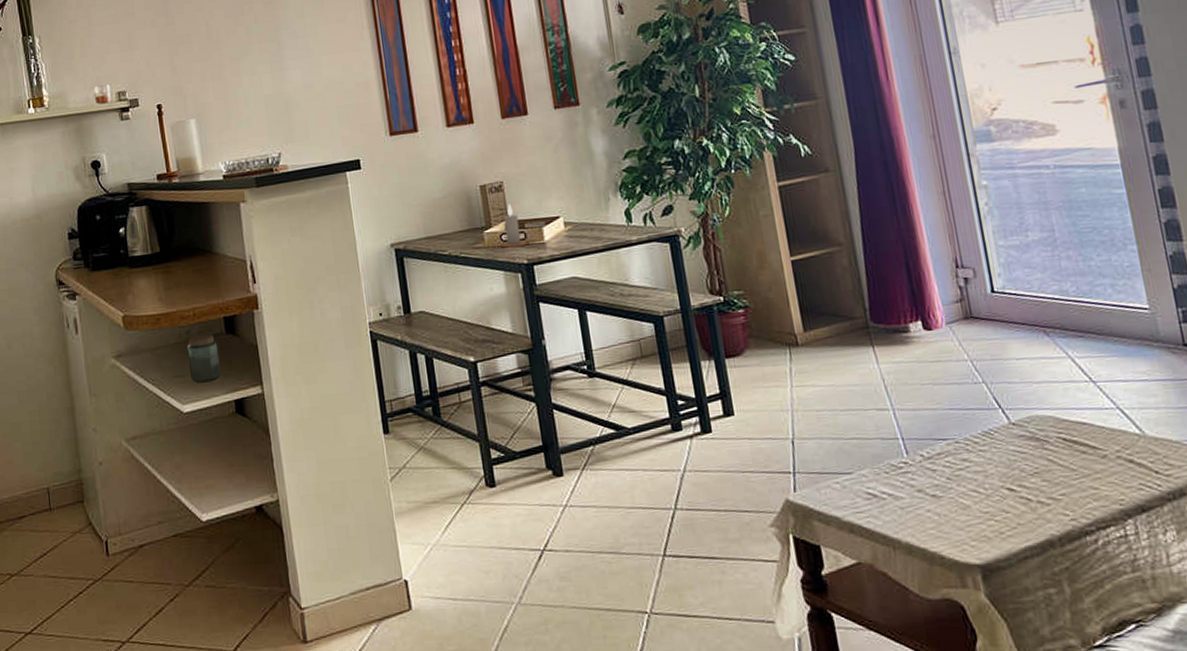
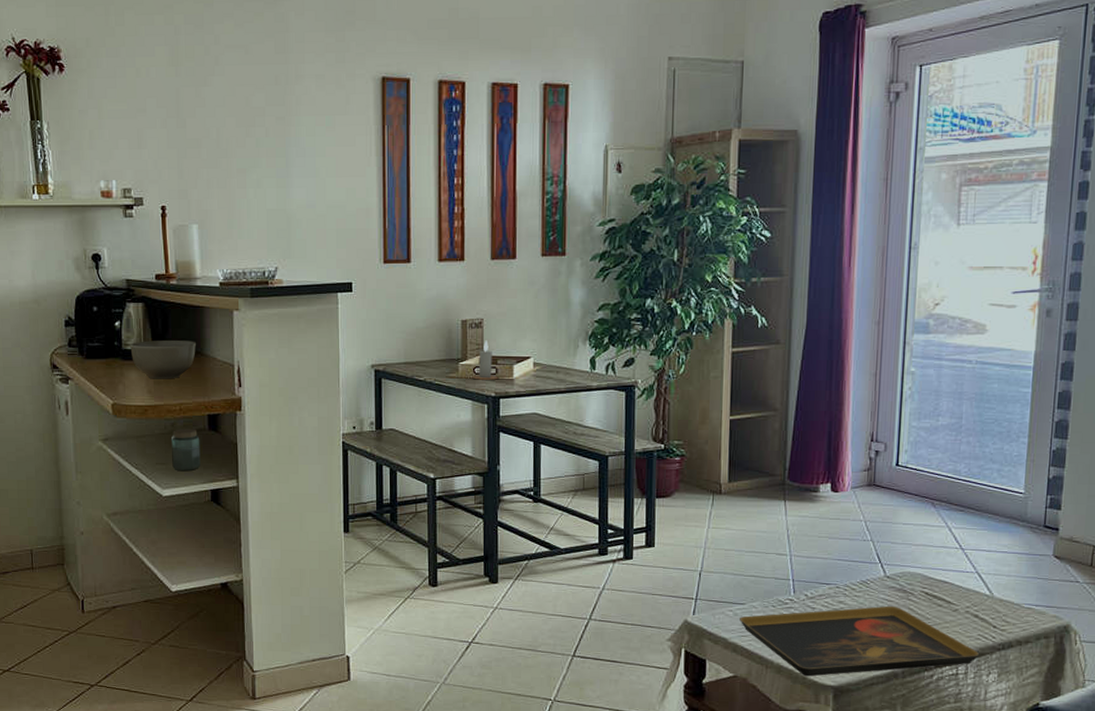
bowl: none [136,239,205,285] -> present [130,339,197,379]
decorative tray: none [850,458,1147,556] -> present [740,605,979,677]

